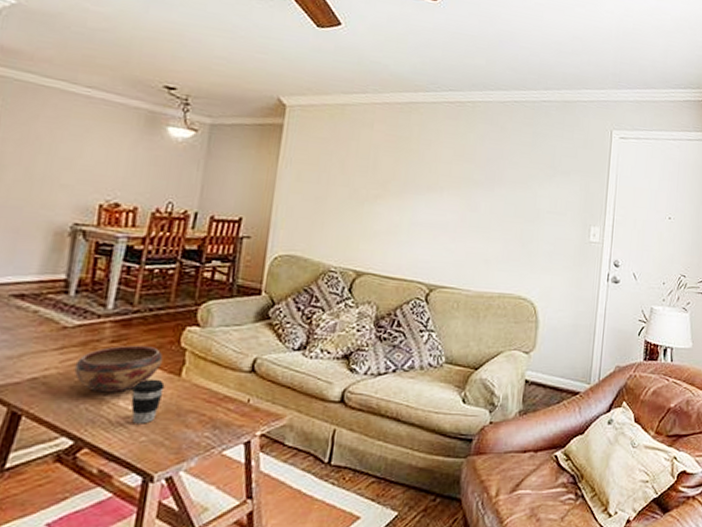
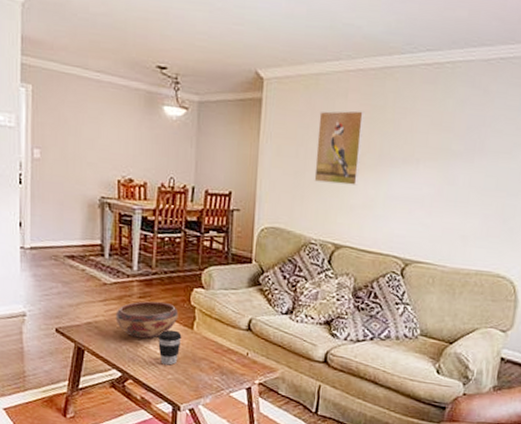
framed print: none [336,139,390,212] -> present [314,110,365,186]

